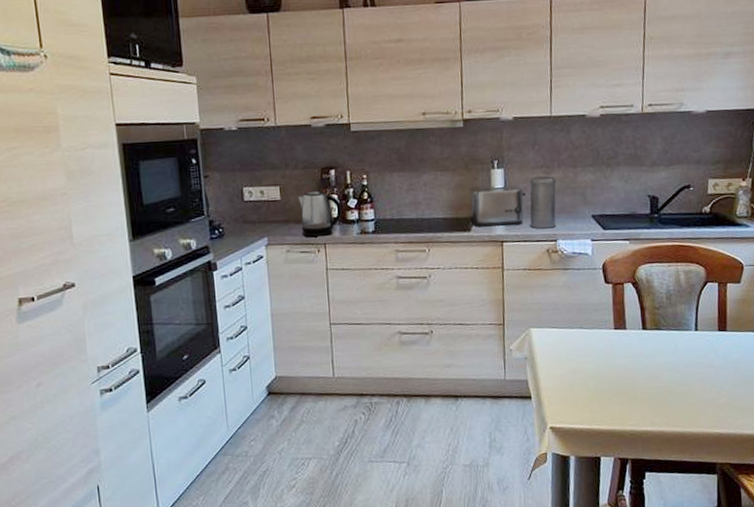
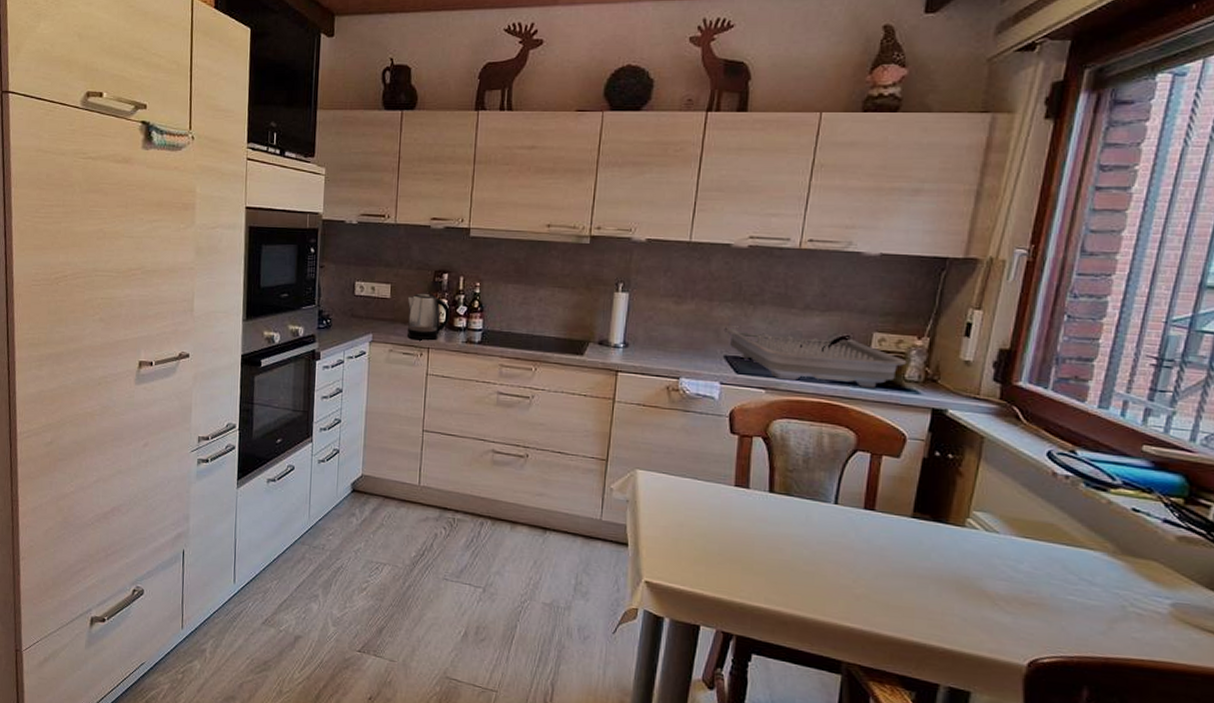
toaster: present [468,185,526,227] -> none [584,308,650,356]
canister: present [530,176,556,230] -> none [651,306,687,365]
dish rack: none [590,186,737,230] -> present [725,326,907,388]

